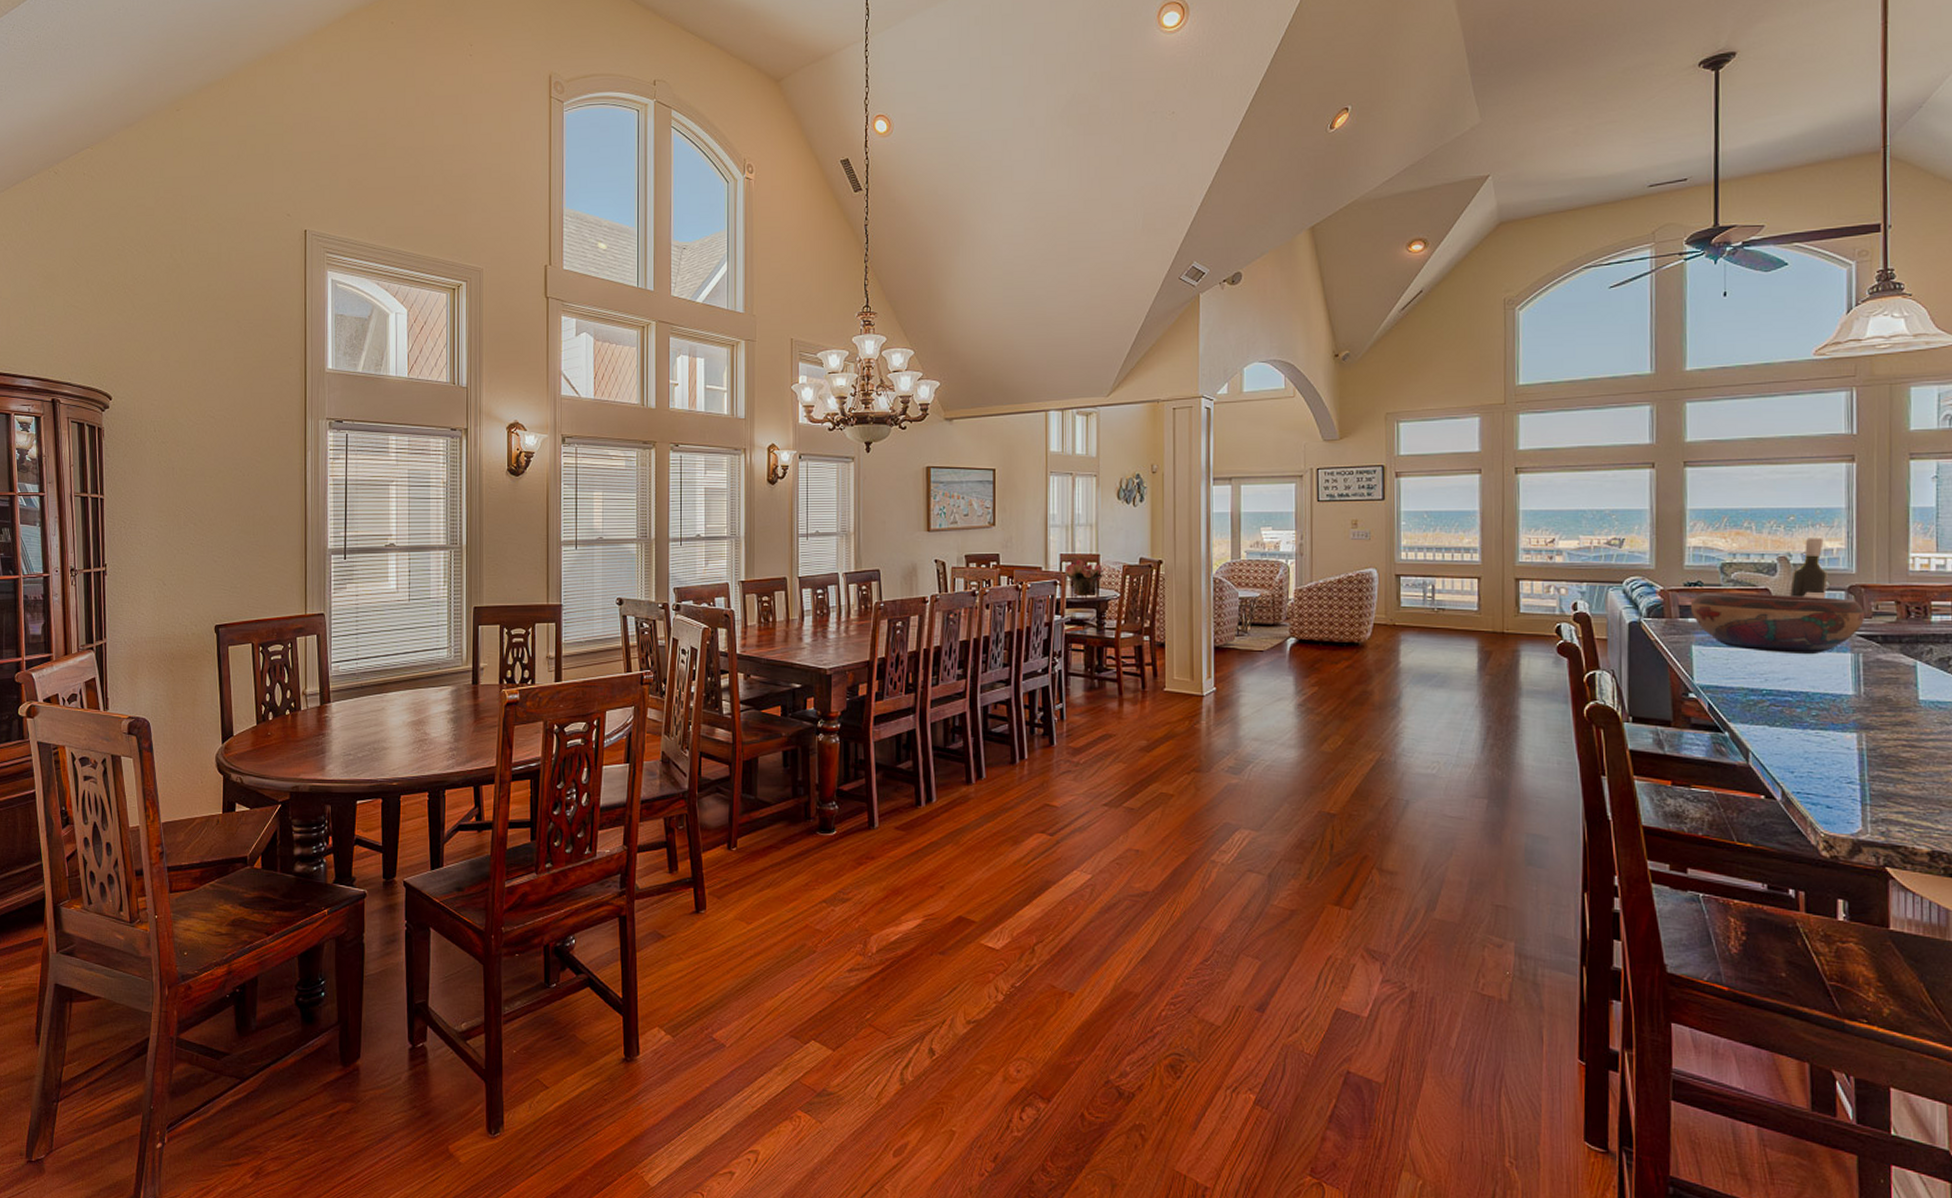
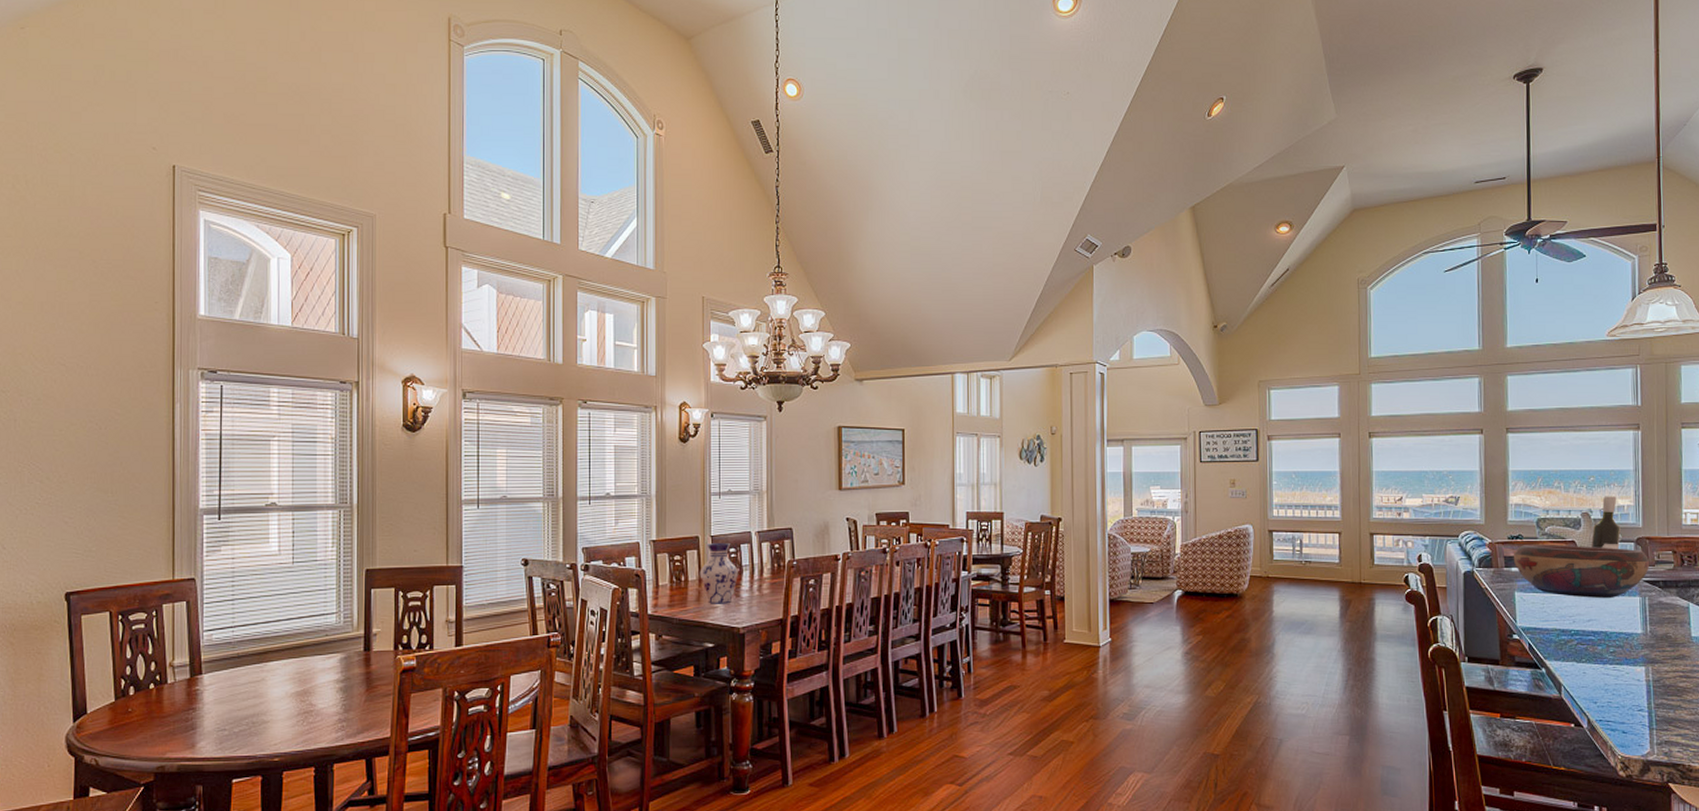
vase: none [787,583,825,645] -> present [700,542,738,604]
bouquet: present [1064,559,1105,597] -> none [971,517,1008,553]

